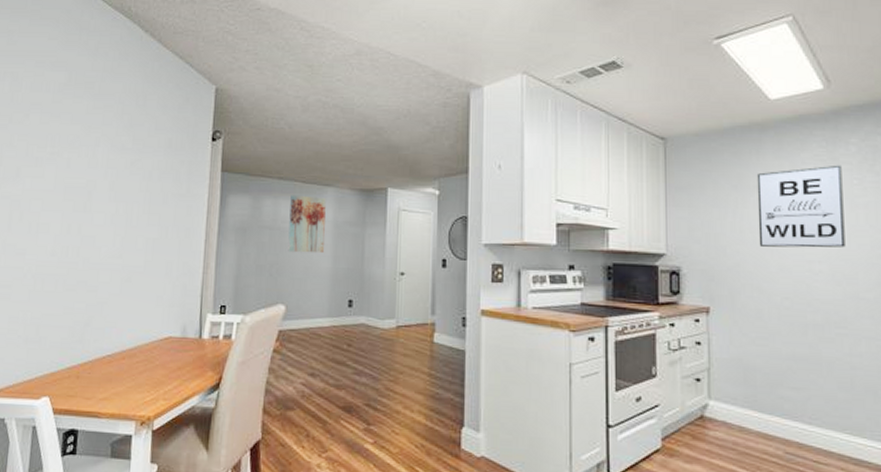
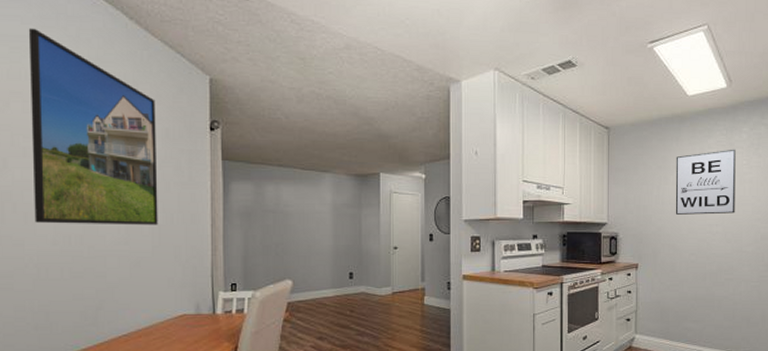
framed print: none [37,43,162,239] -> present [28,28,158,225]
wall art: present [288,195,326,254] -> none [291,181,325,233]

